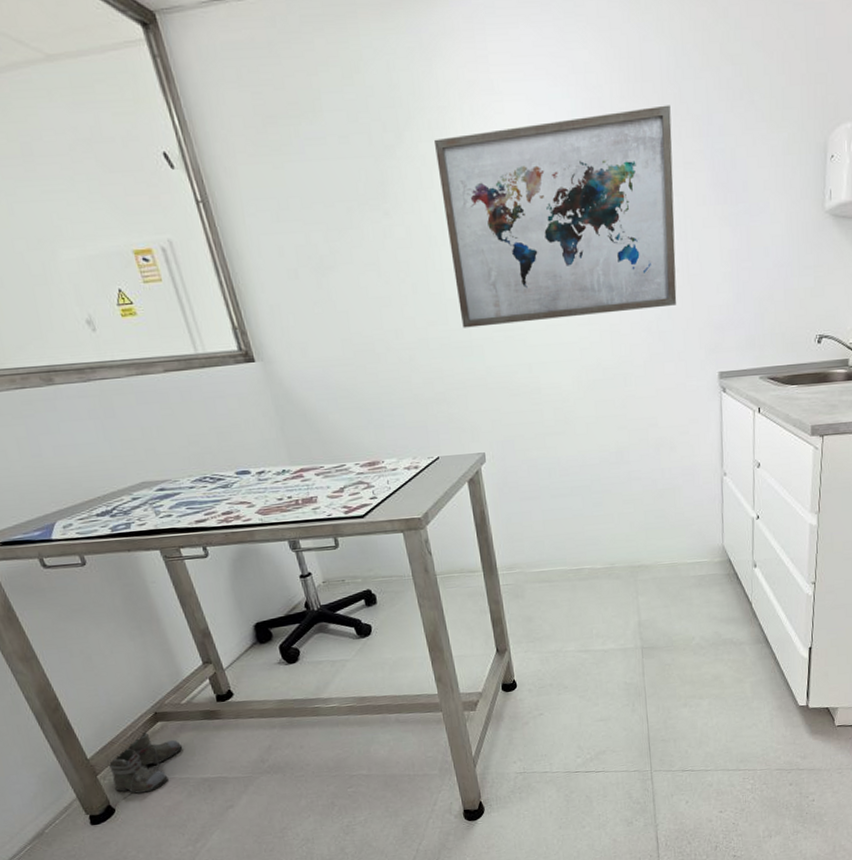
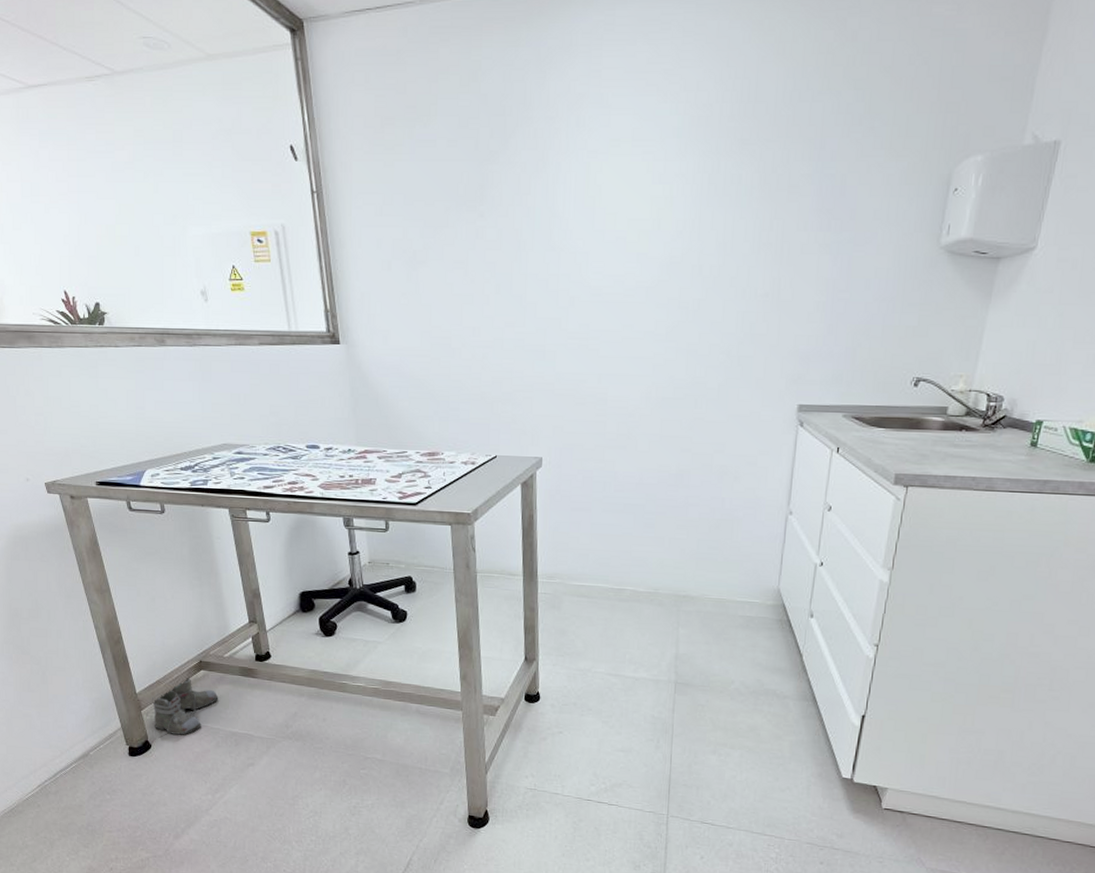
wall art: present [434,105,677,328] -> none [537,126,782,333]

